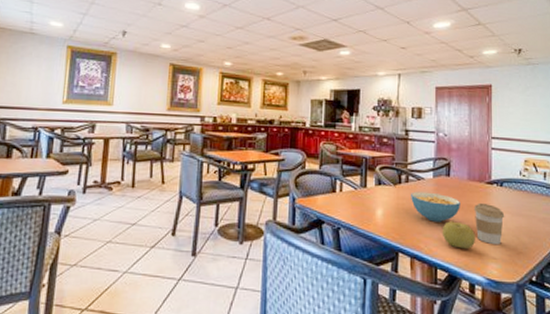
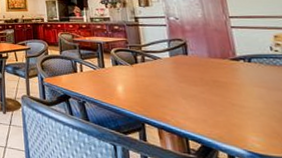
cereal bowl: present [411,191,460,222] -> none [149,70,205,97]
fruit: present [442,221,476,249] -> none [187,96,229,122]
coffee cup: present [473,202,505,245] -> none [220,78,260,119]

